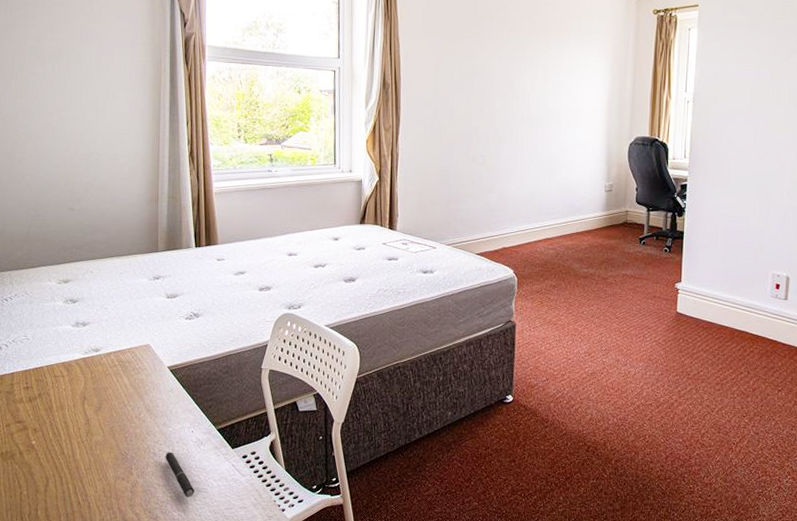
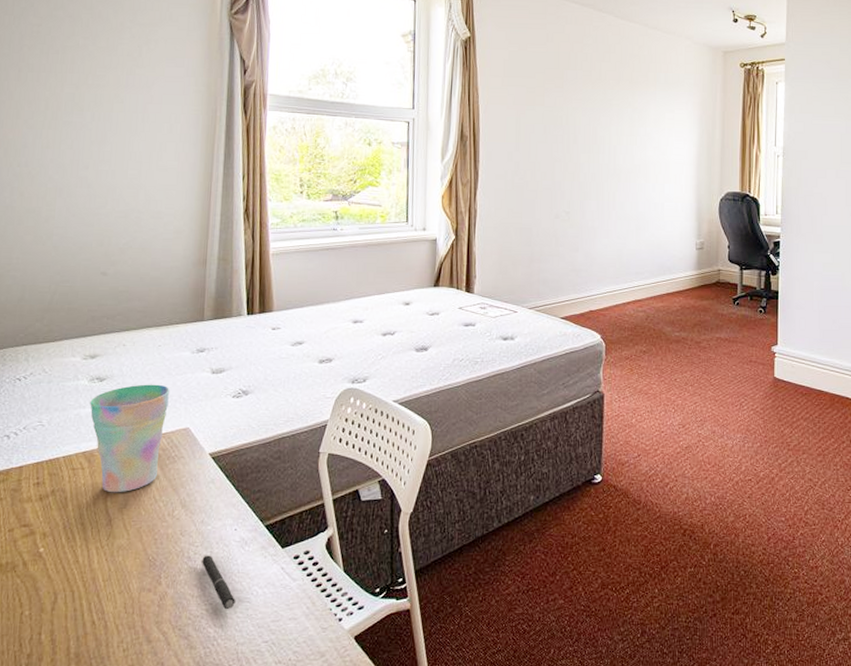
cup: none [66,306,132,398] -> present [90,384,170,493]

